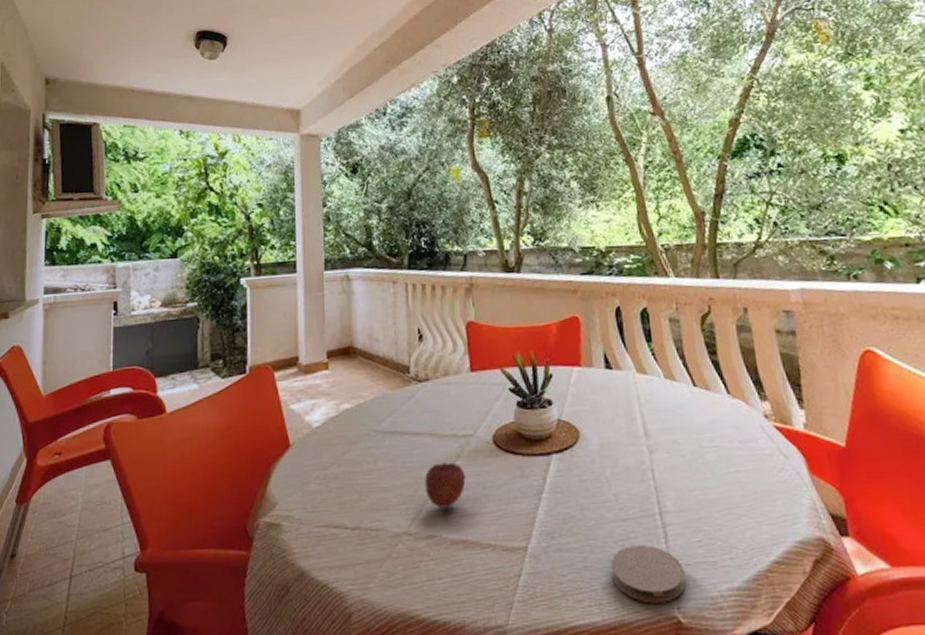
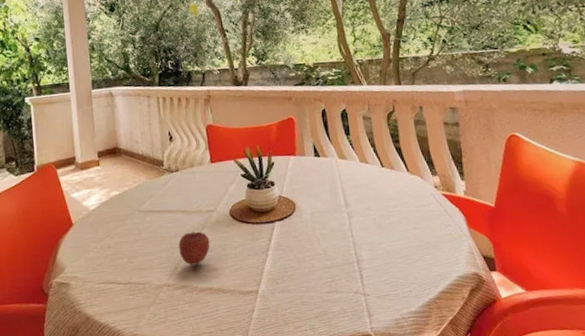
coaster: present [611,545,686,604] -> none [321,284,377,326]

